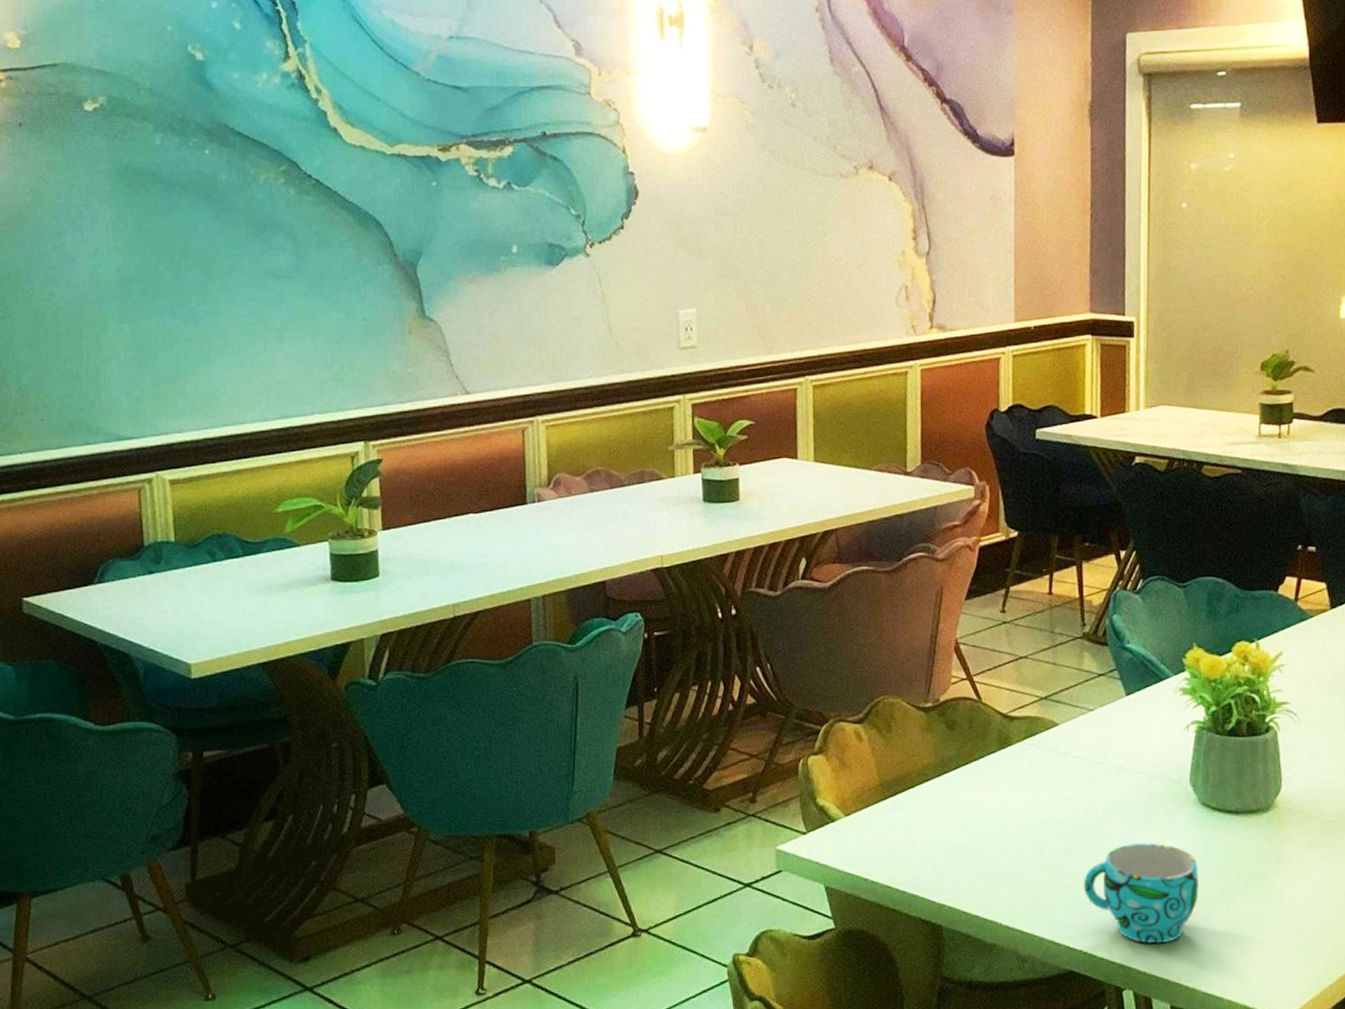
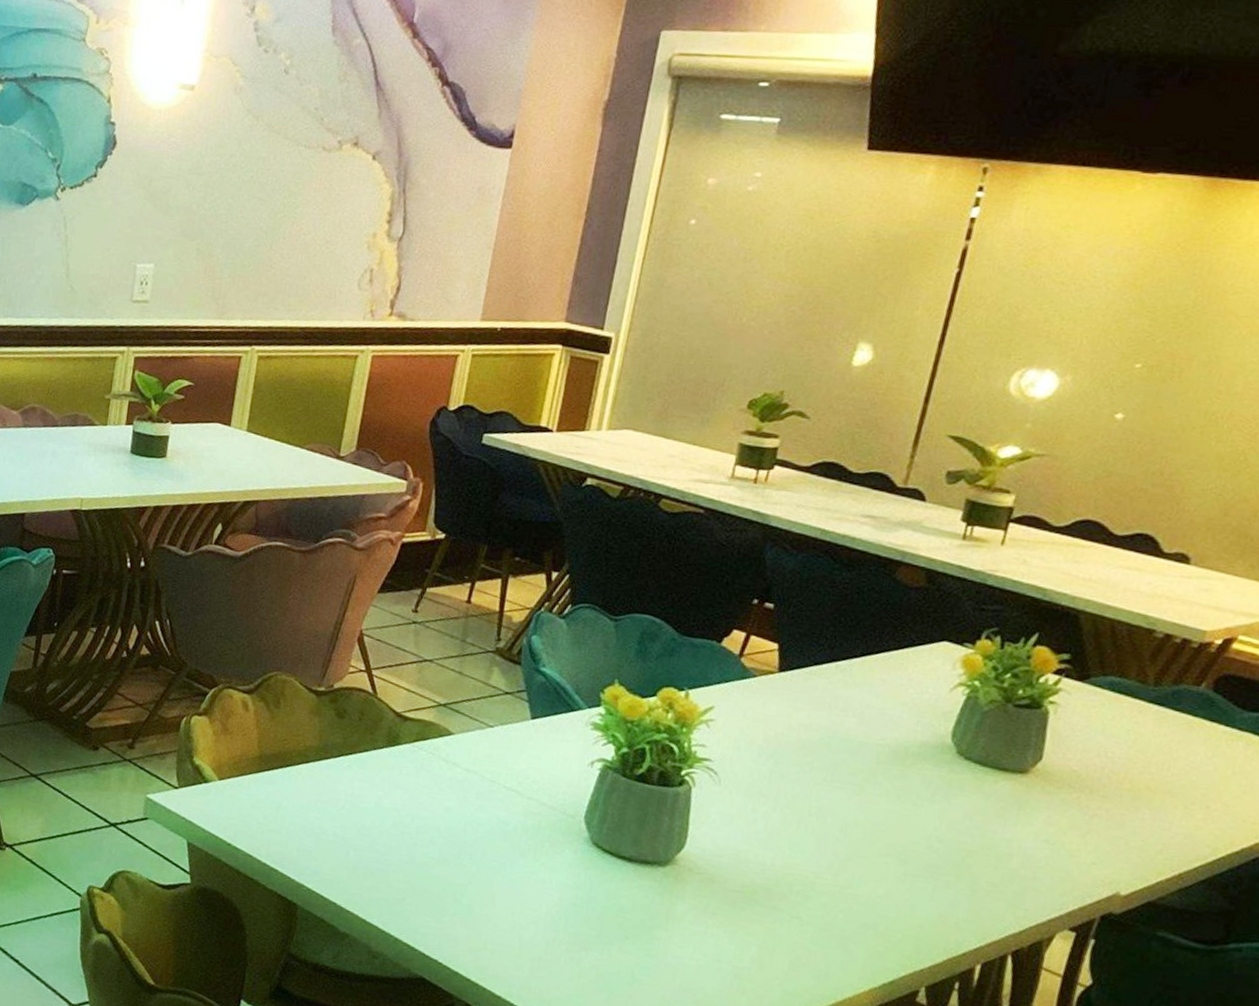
cup: present [1083,842,1199,944] -> none [449,867,577,973]

